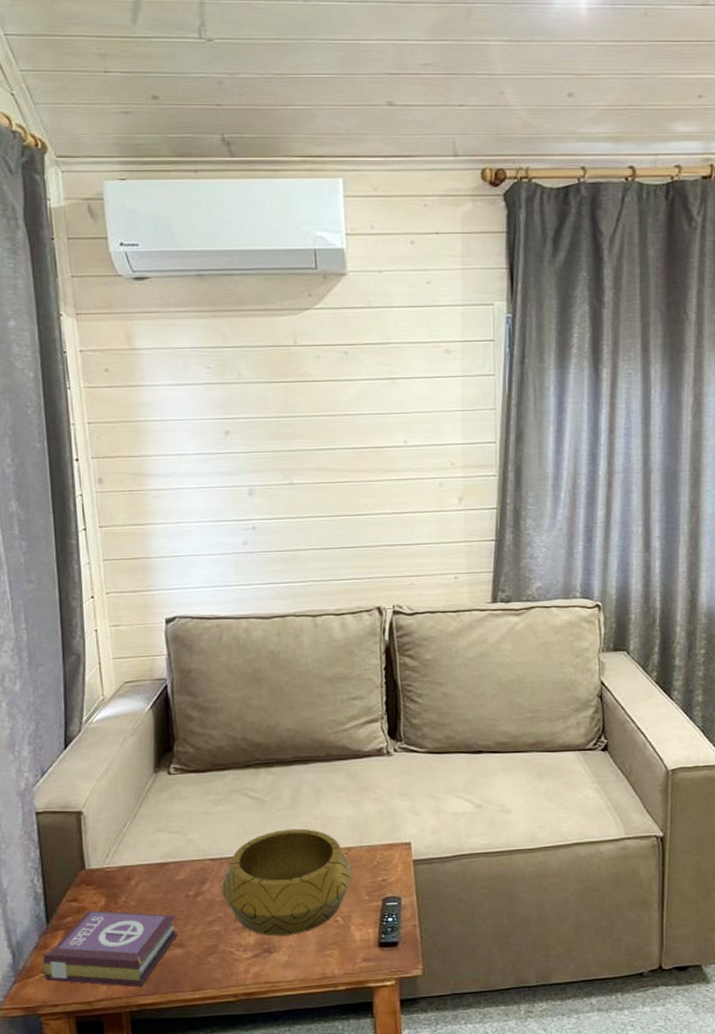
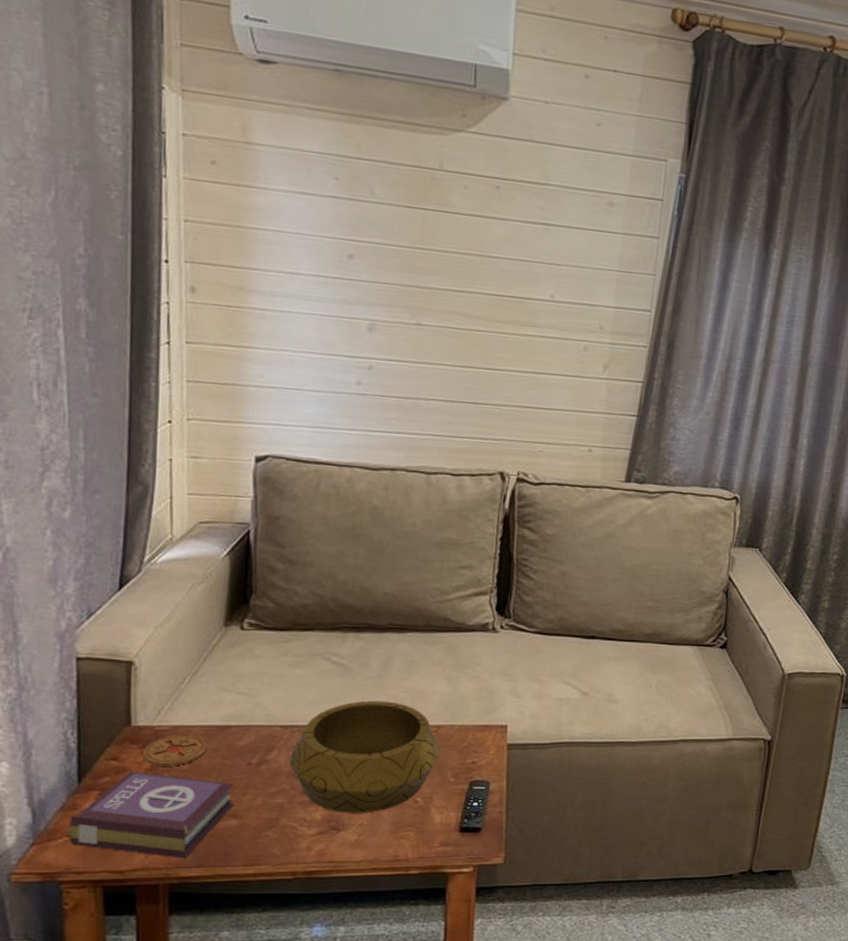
coaster: none [96,874,150,904] -> present [141,735,207,766]

